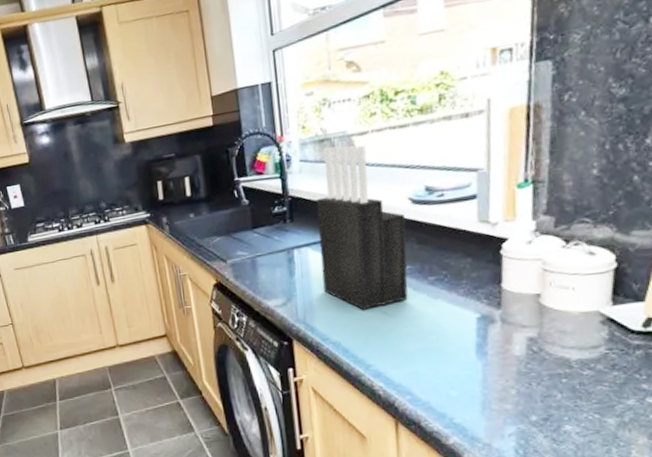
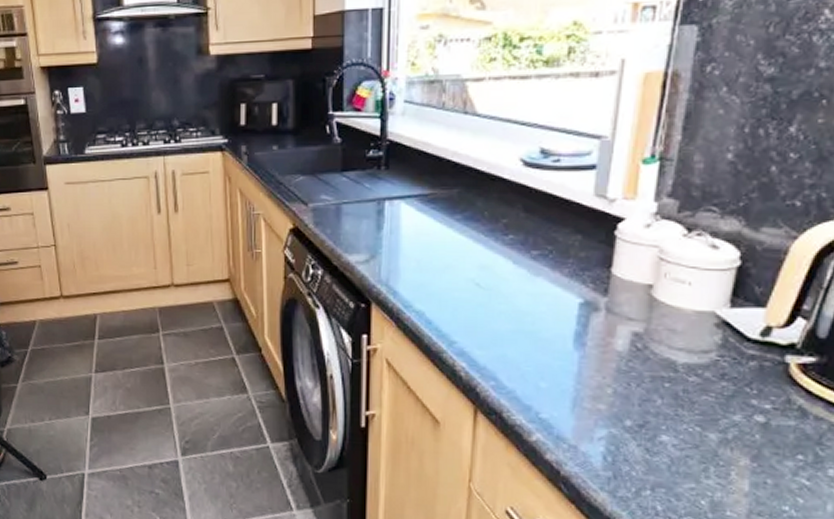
knife block: present [316,145,408,310] -> none [413,89,513,279]

